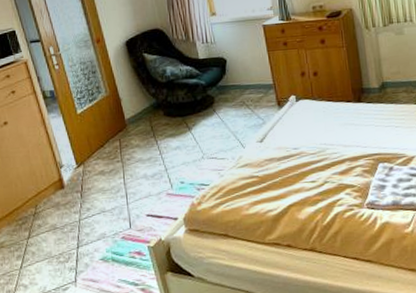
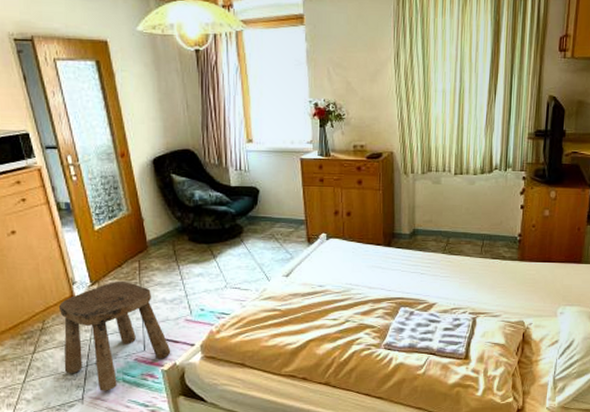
stool: none [48,160,156,272] -> present [58,280,171,391]

